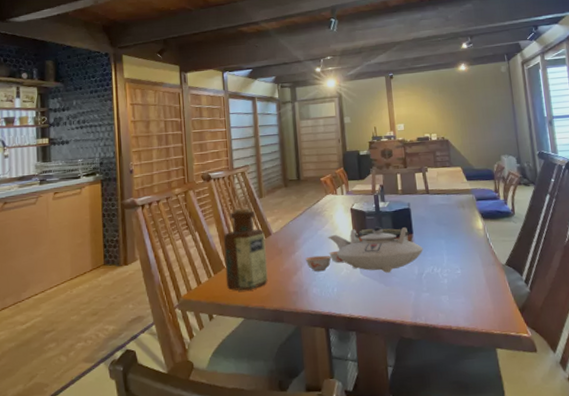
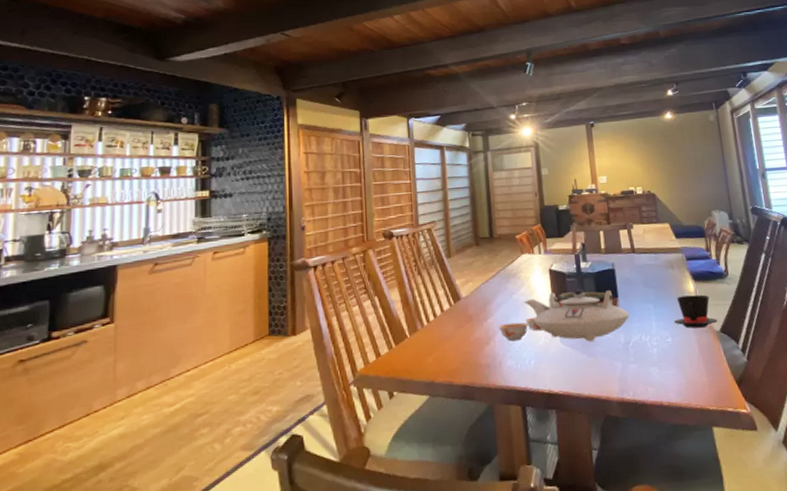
bottle: present [223,208,269,291] -> none [406,269,458,364]
teacup: none [464,231,504,262] -> present [674,294,718,329]

